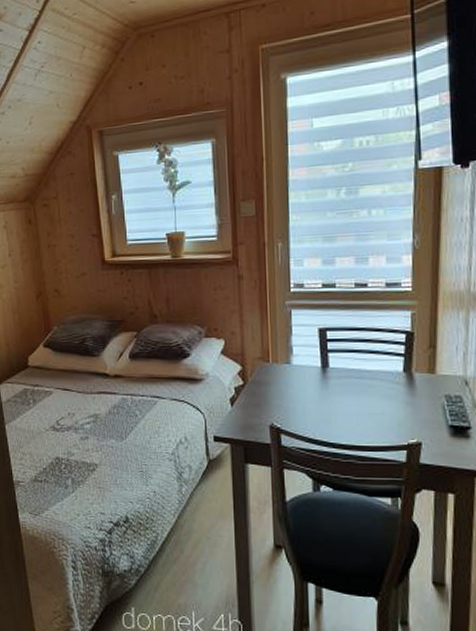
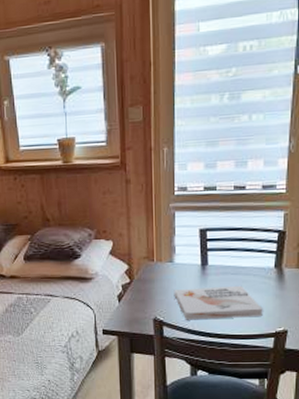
book: none [292,390,393,428] -> present [174,285,263,320]

